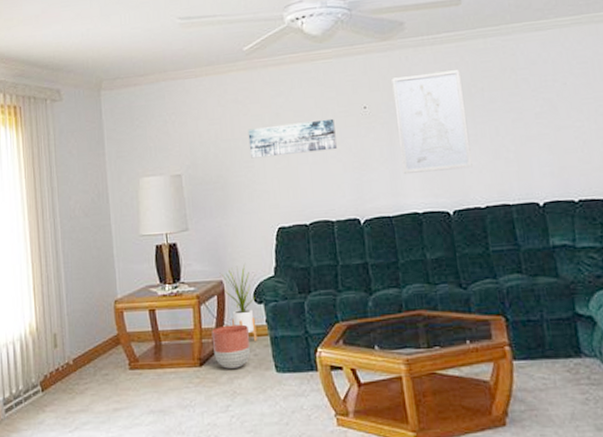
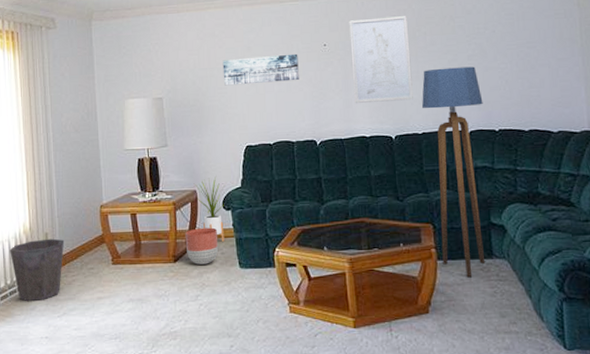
waste bin: none [15,340,75,415] -> present [10,238,65,302]
floor lamp: none [482,126,573,382] -> present [422,66,486,278]

